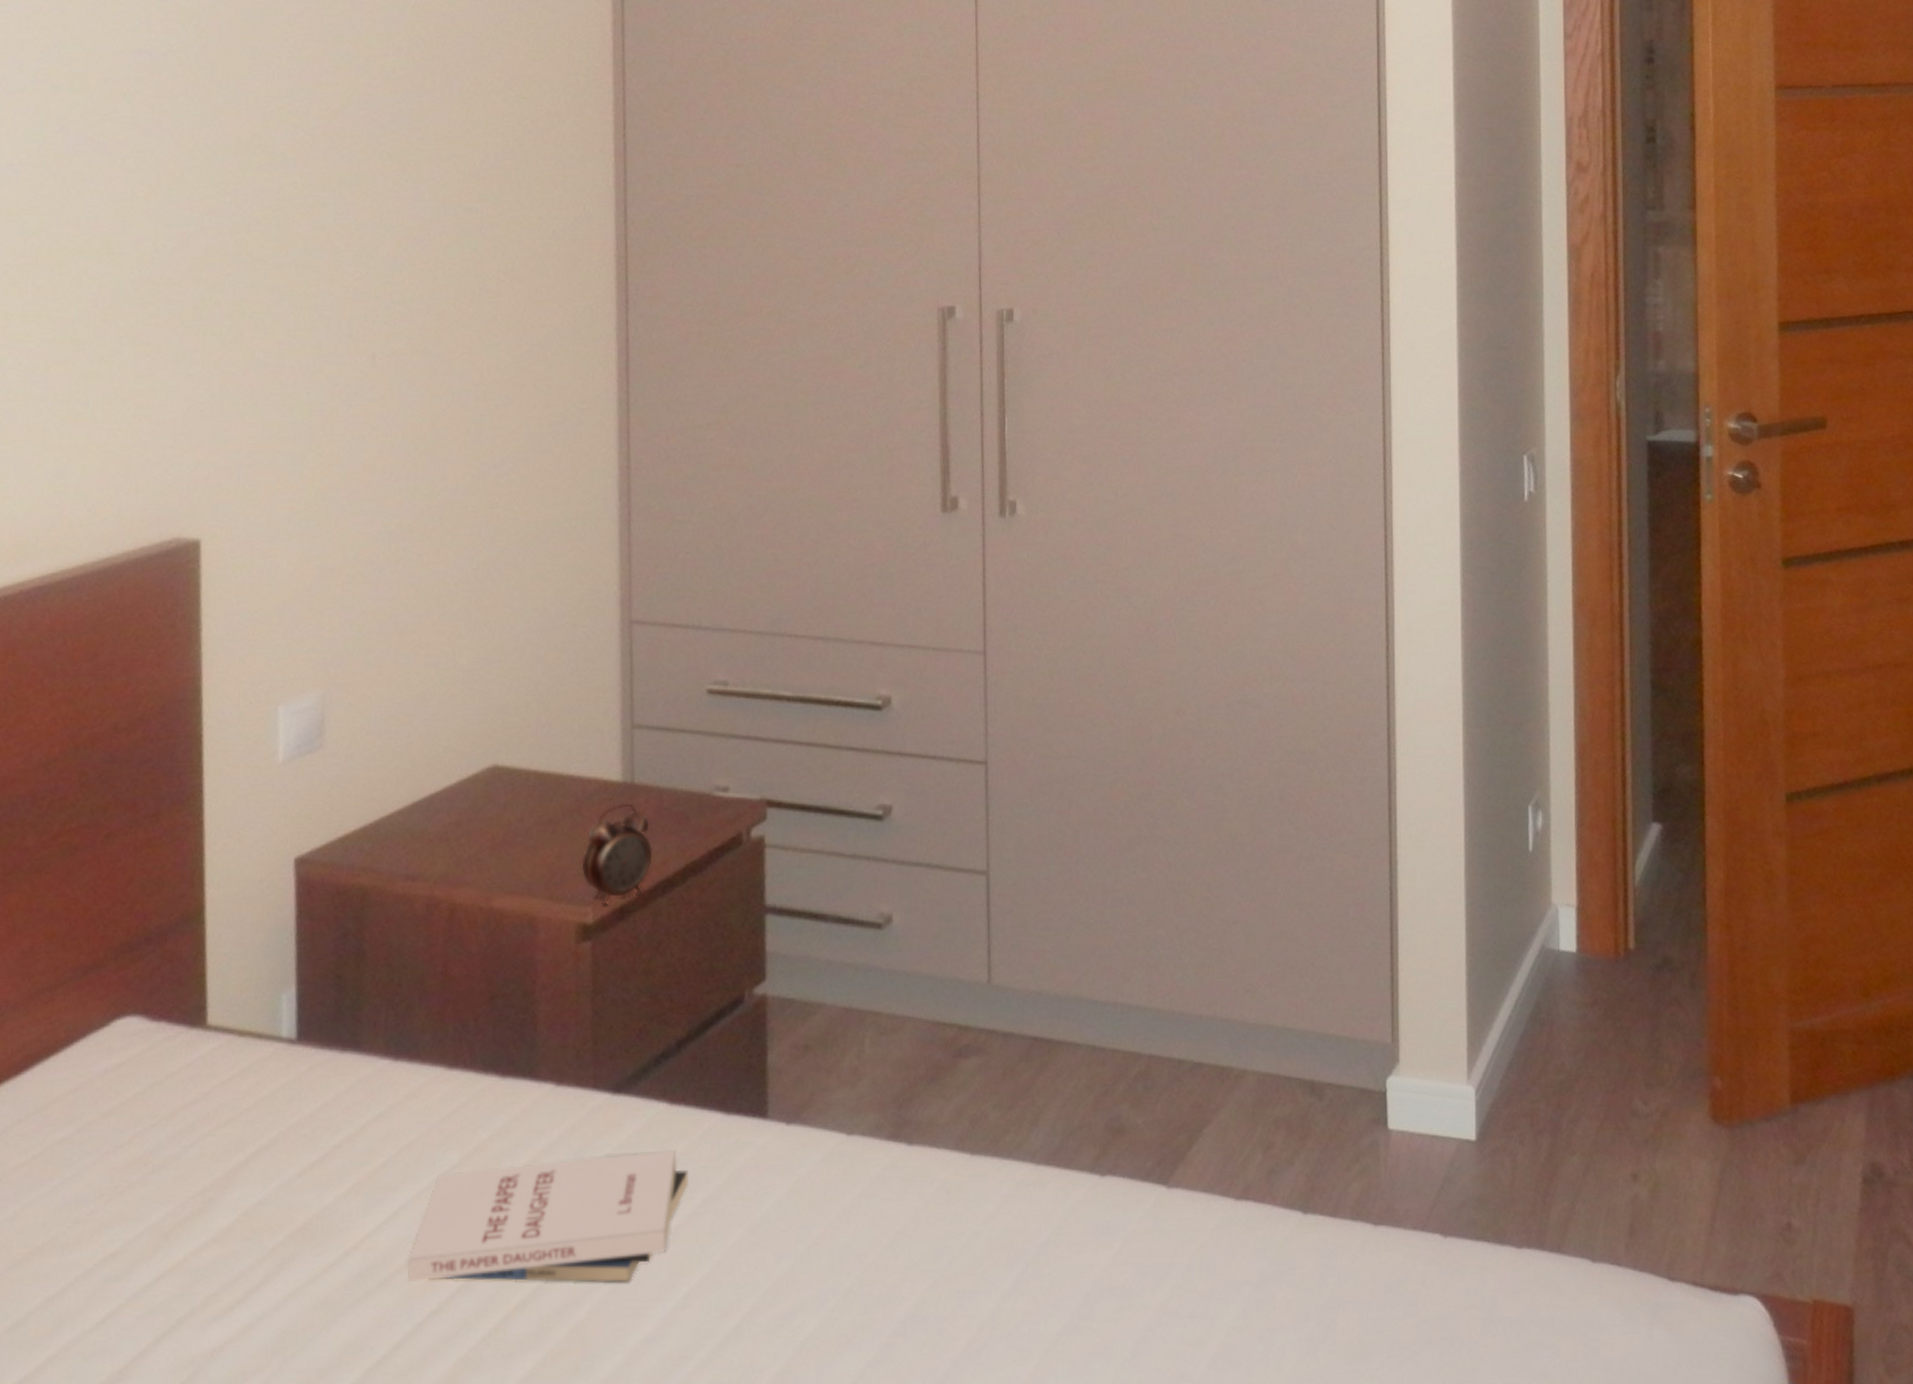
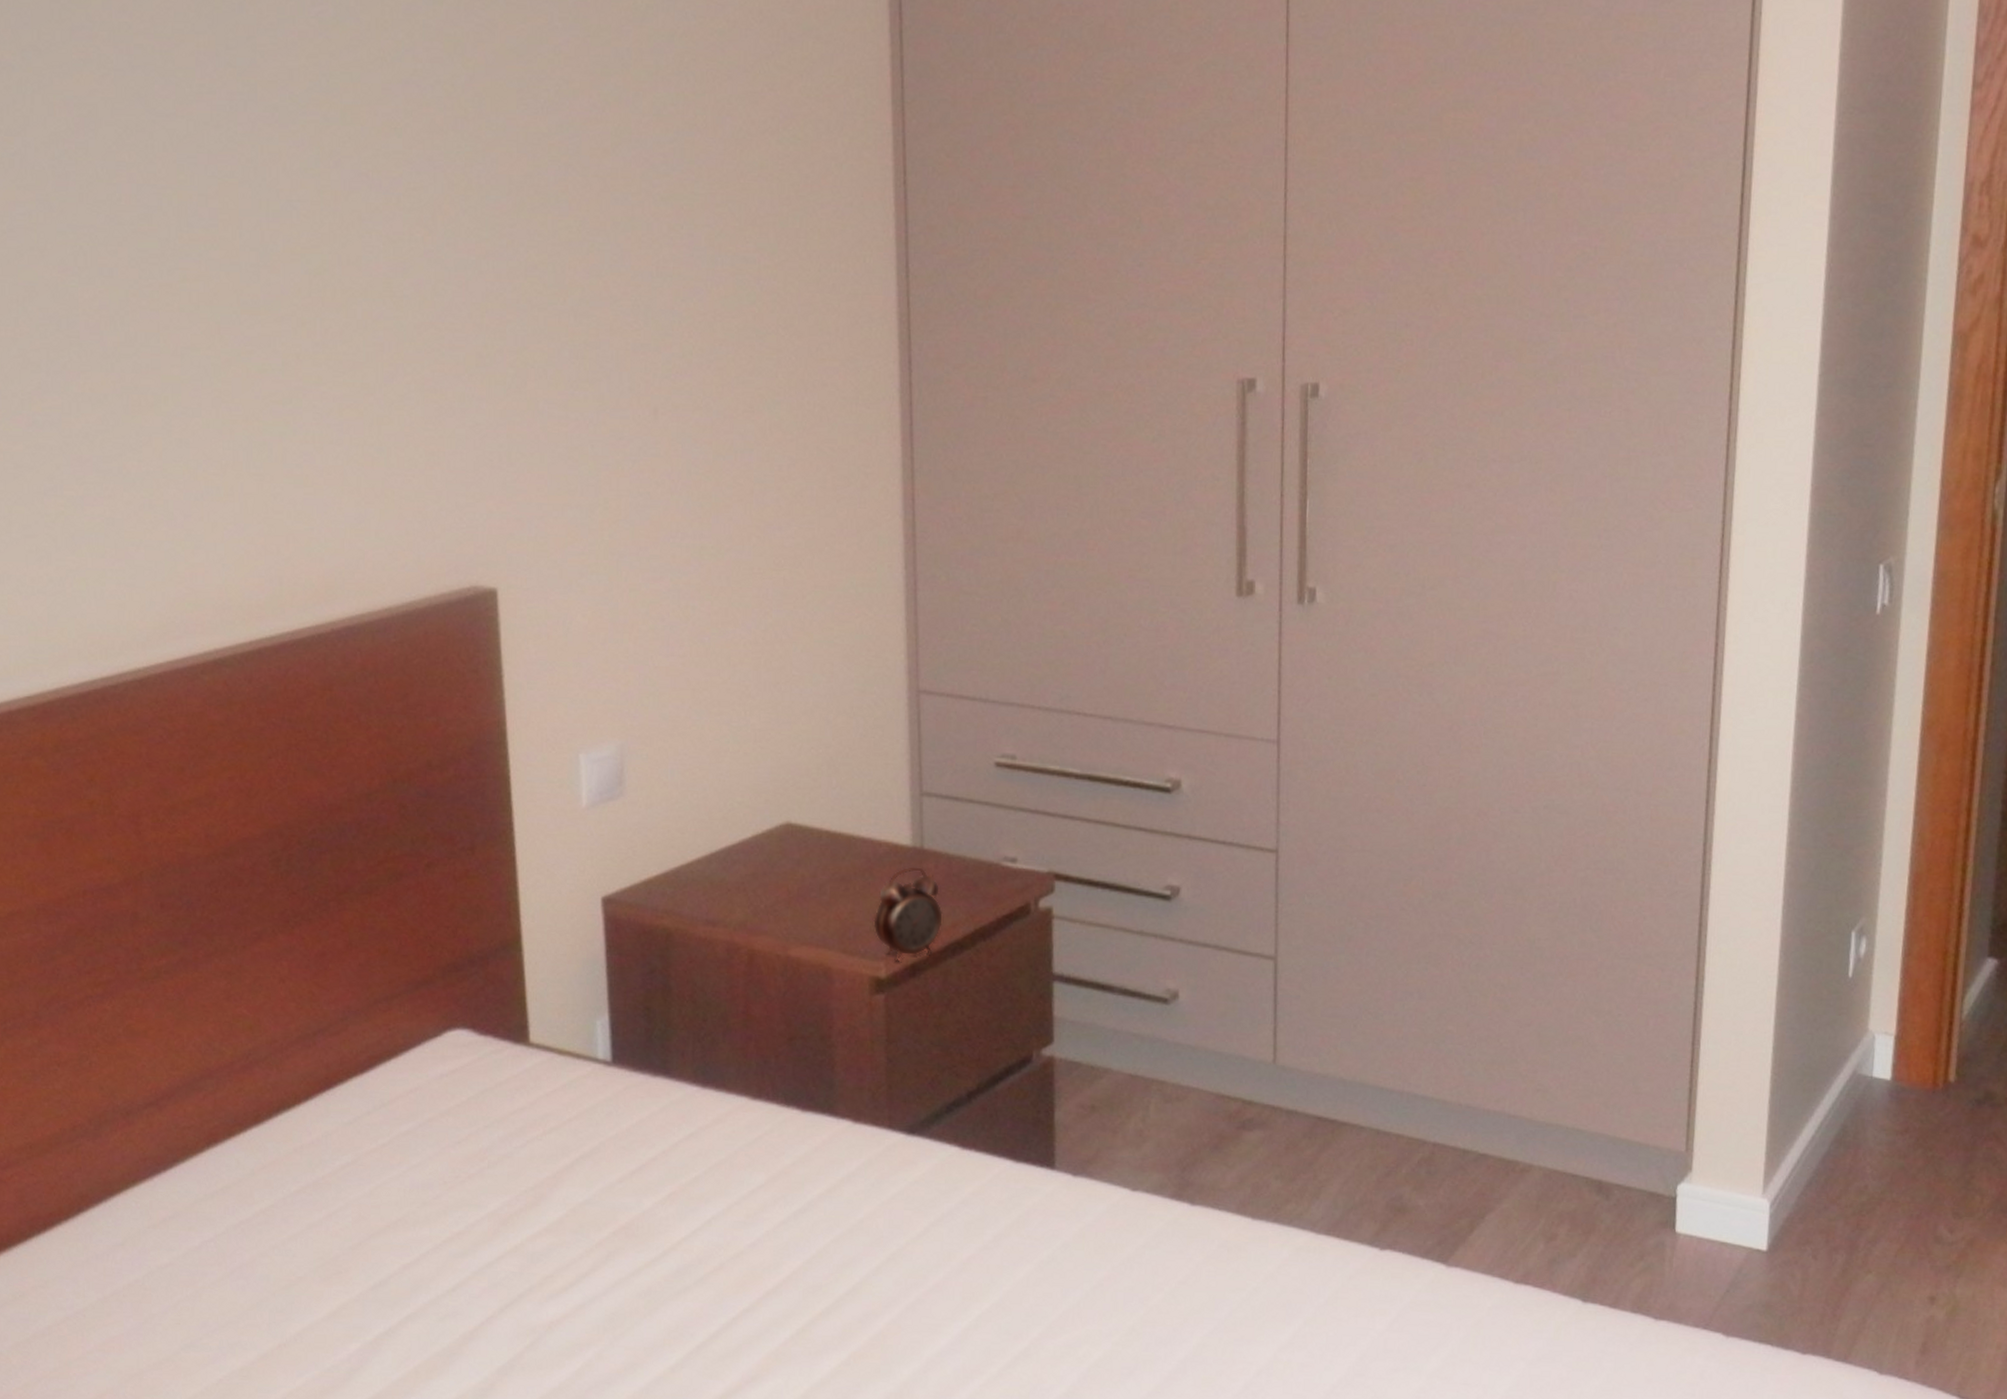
books: present [407,1149,688,1282] -> none [721,1188,979,1301]

